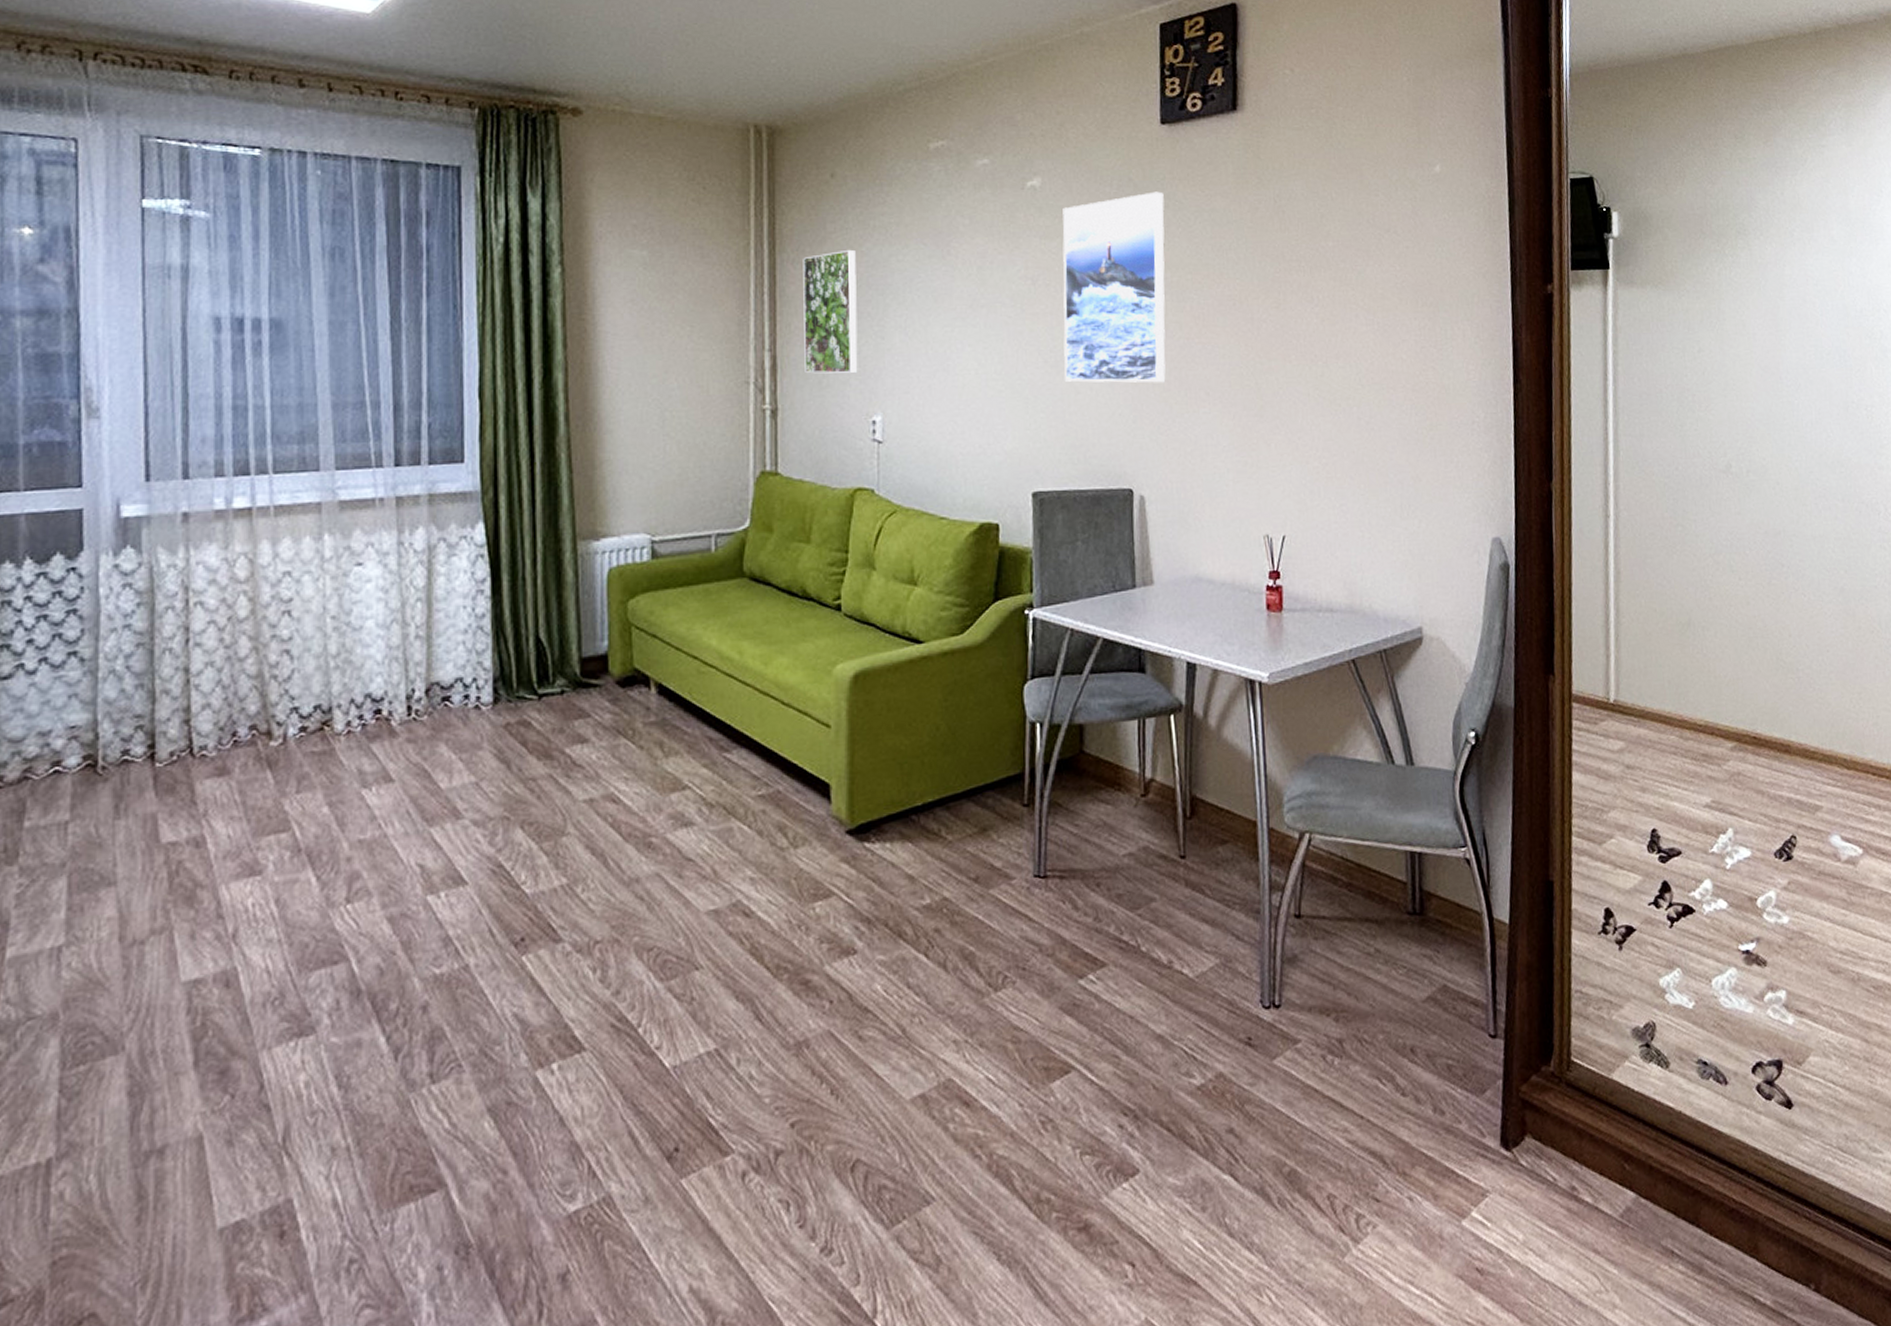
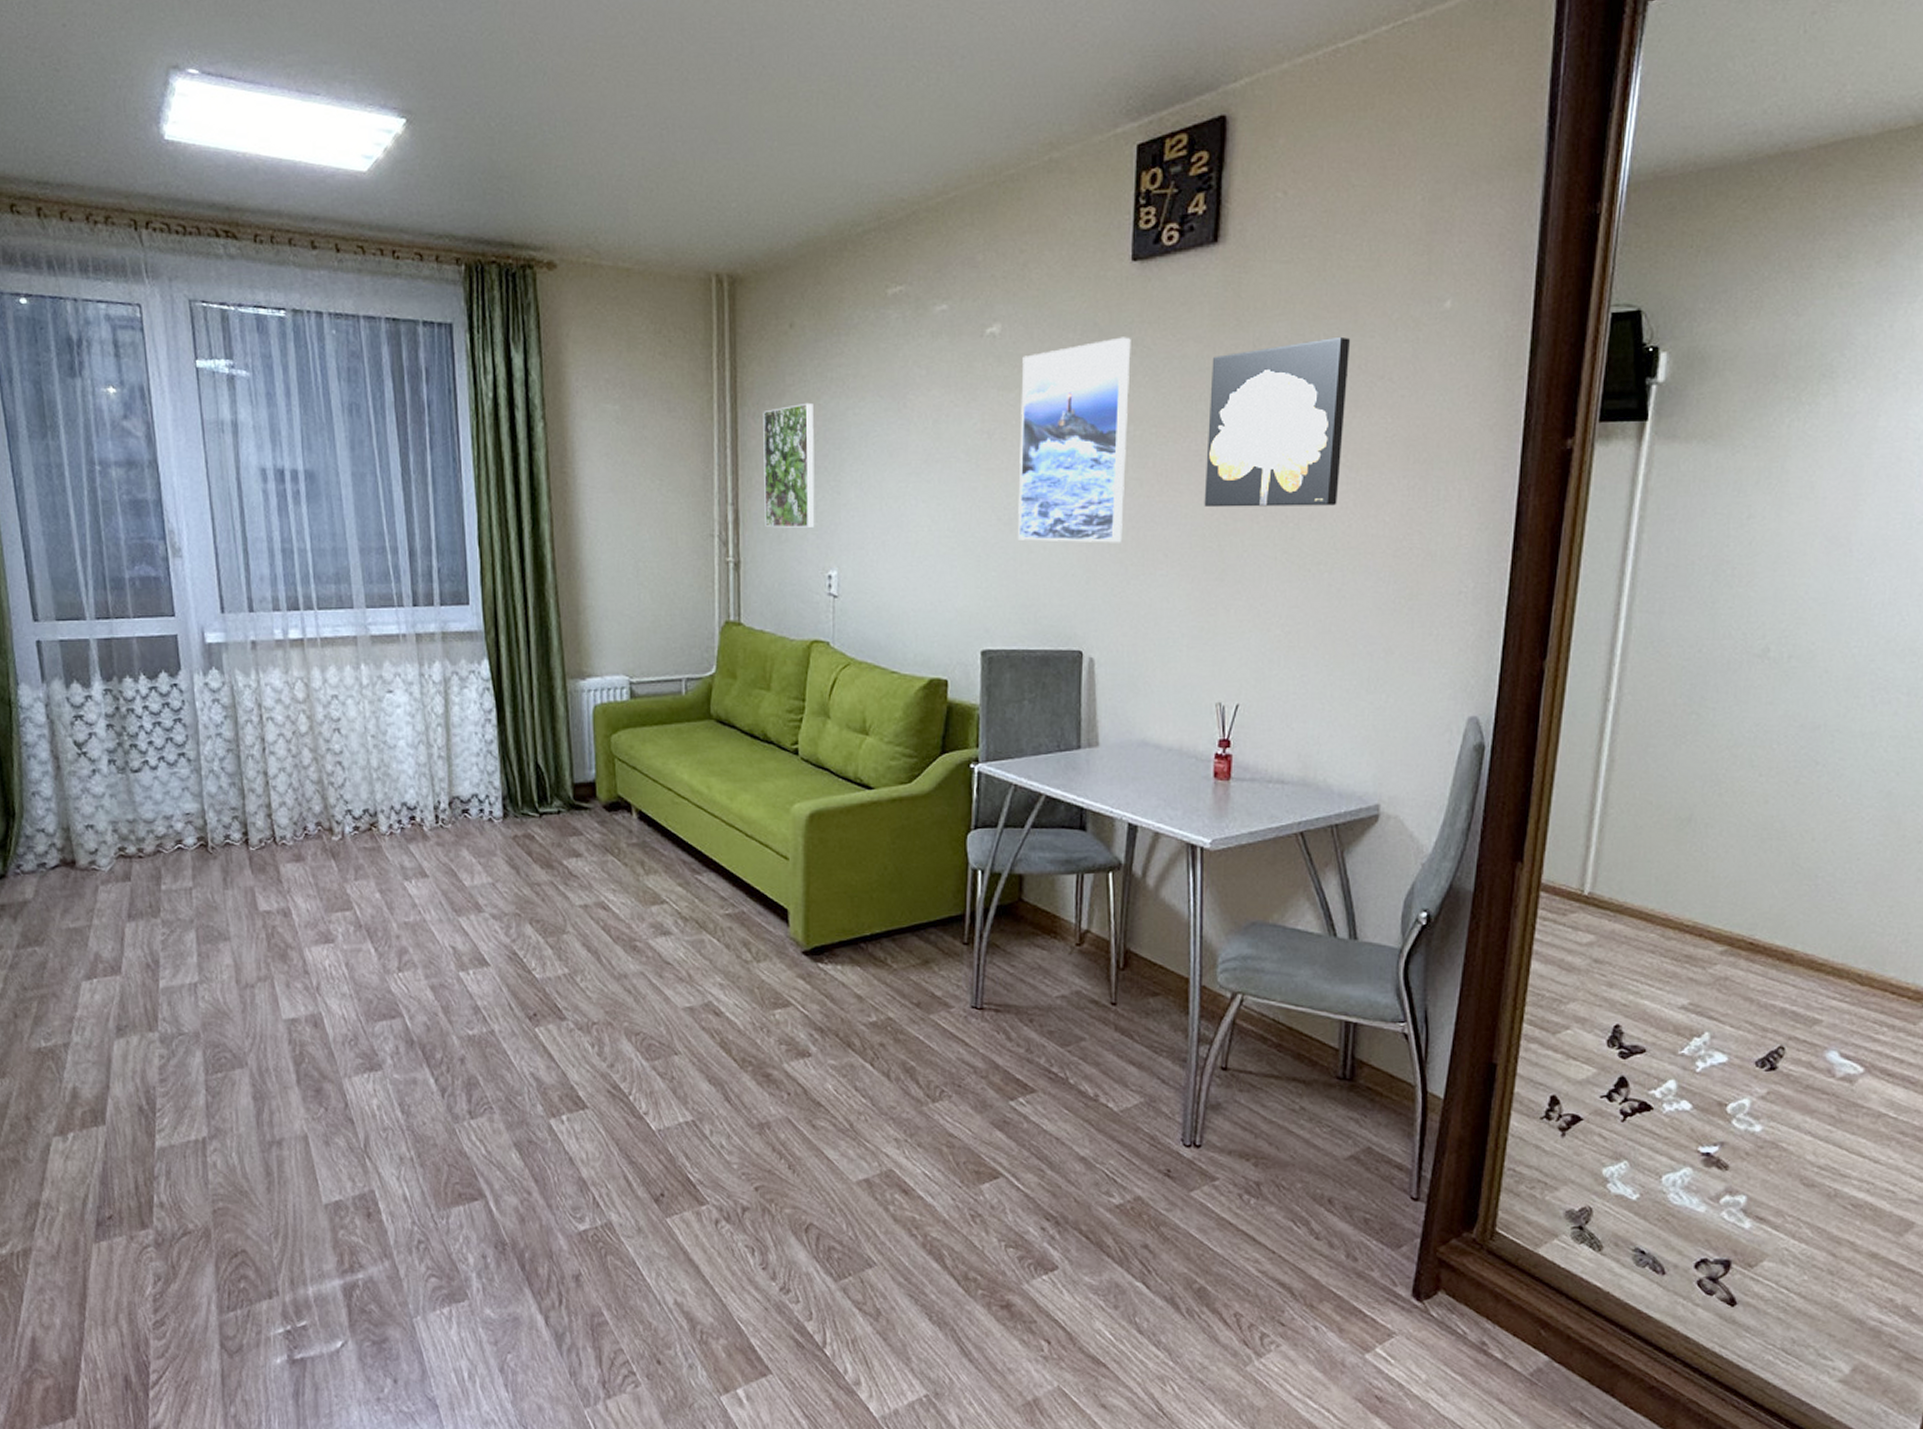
wall art: none [1238,194,1360,348] -> present [1204,336,1350,508]

